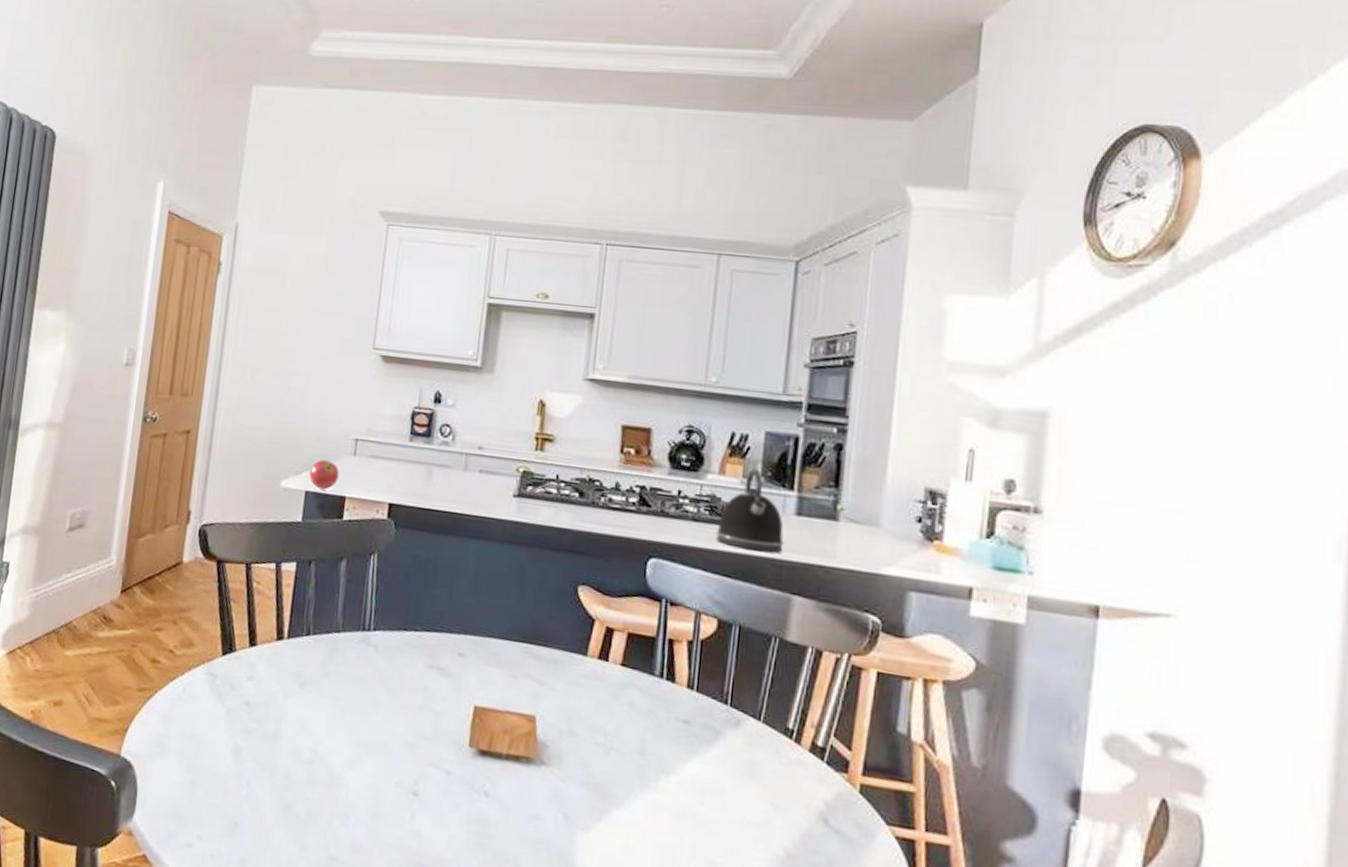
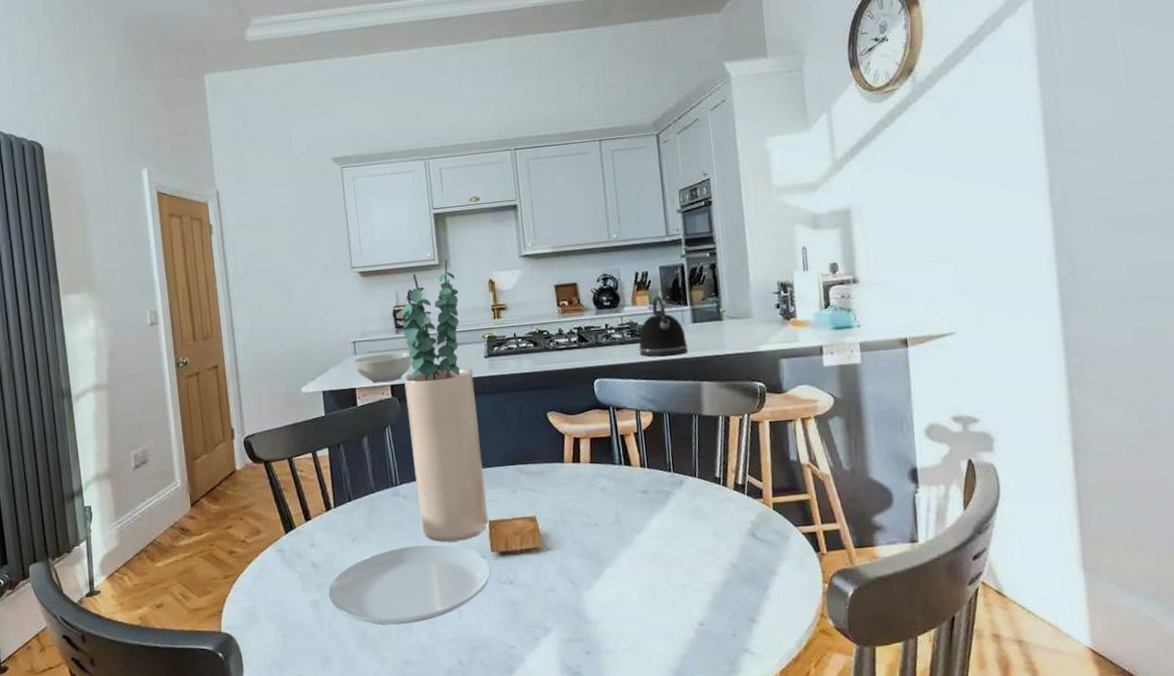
plate: none [255,709,464,813] -> present [327,544,491,625]
fruit: present [309,459,339,490] -> none [322,363,347,387]
bowl: none [349,460,424,499] -> present [353,352,413,383]
vase: none [387,362,498,723] -> present [400,258,488,542]

